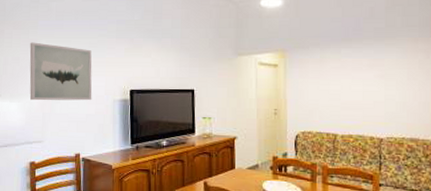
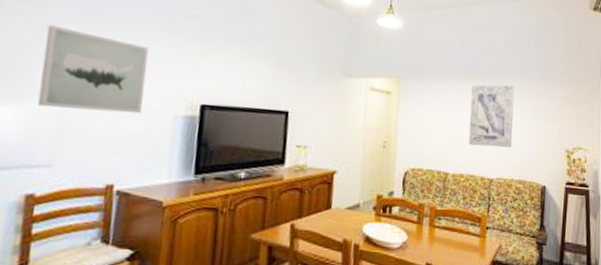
wall art: none [354,46,401,108] -> present [469,84,515,149]

